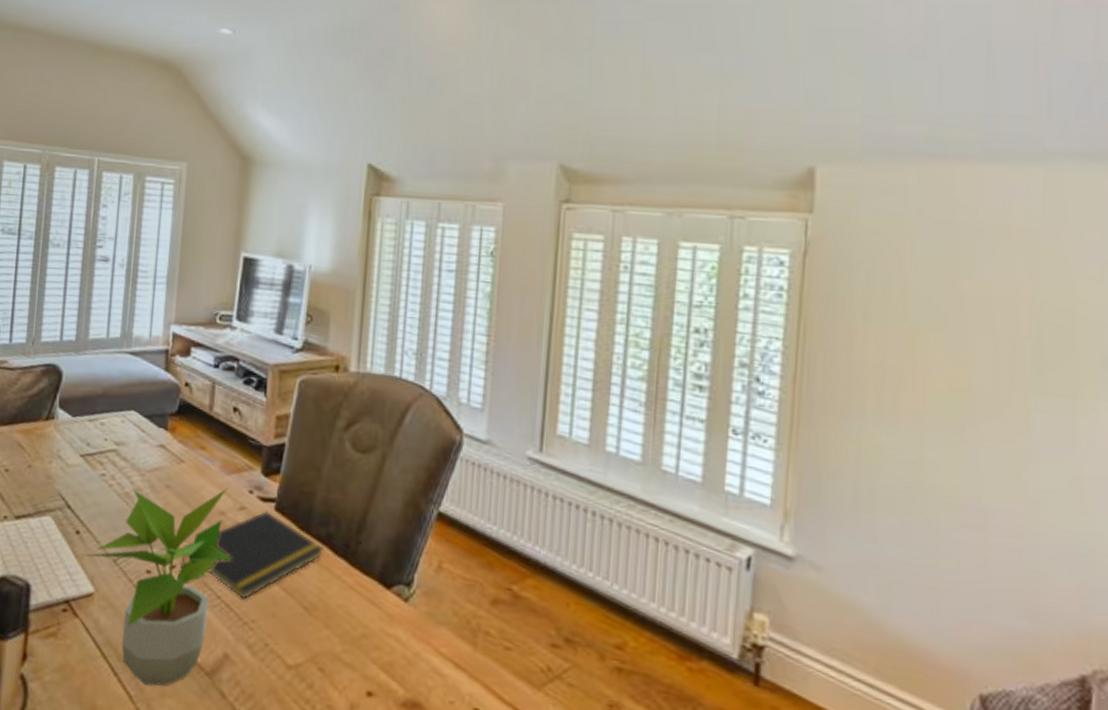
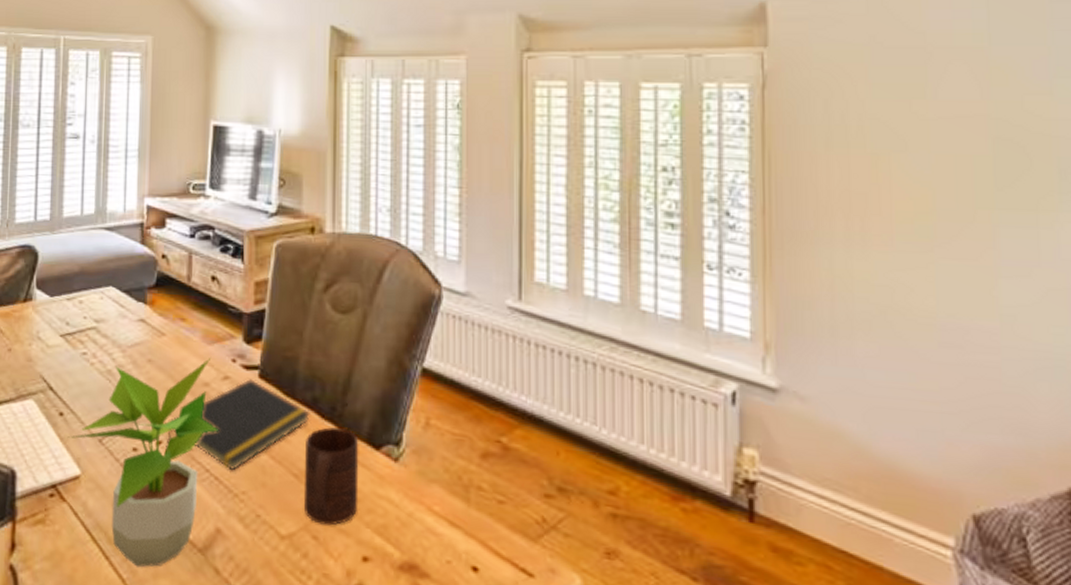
cup: none [311,563,371,659] -> present [303,427,359,526]

